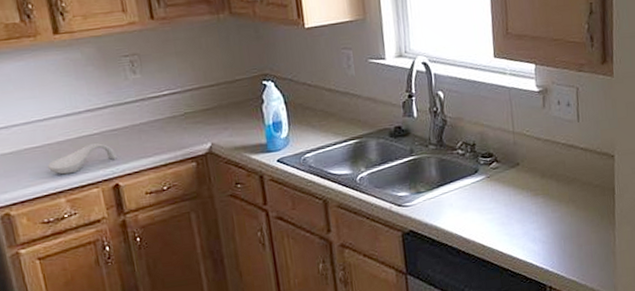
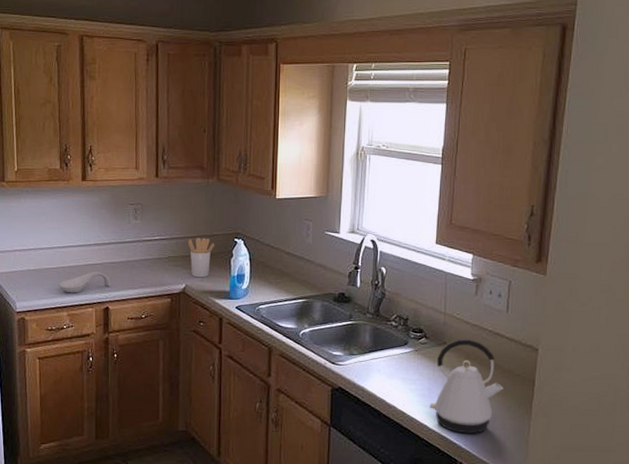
utensil holder: none [205,84,239,134] -> present [188,237,214,278]
kettle: none [510,156,584,257] -> present [429,339,504,434]

